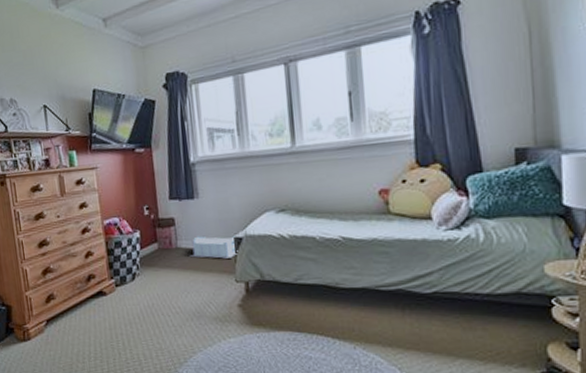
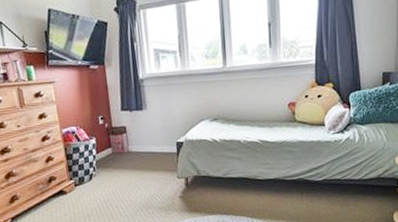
storage bin: present [189,235,238,259] -> none [139,141,180,160]

